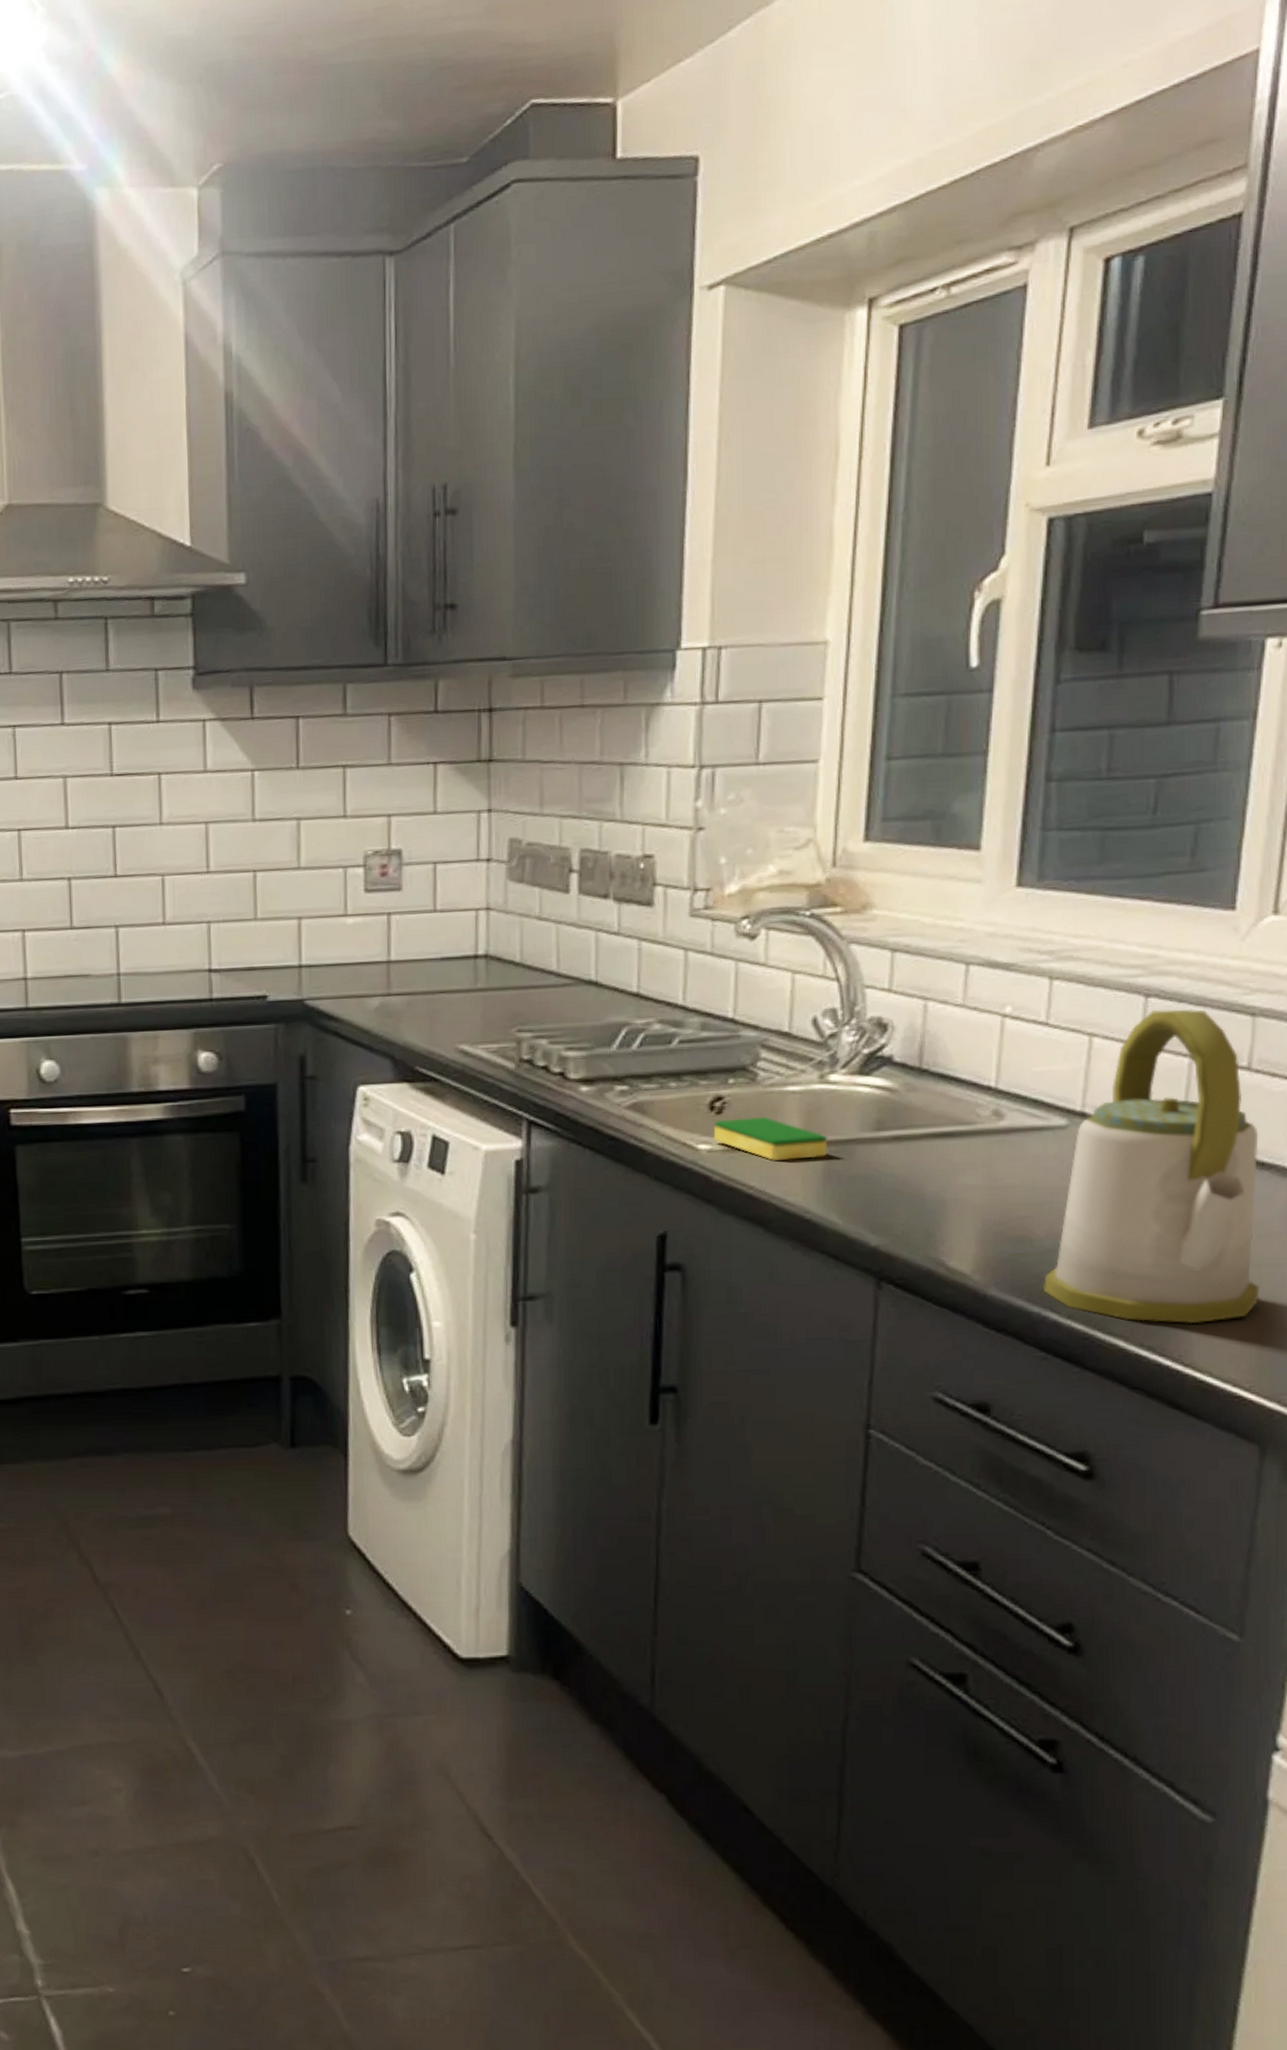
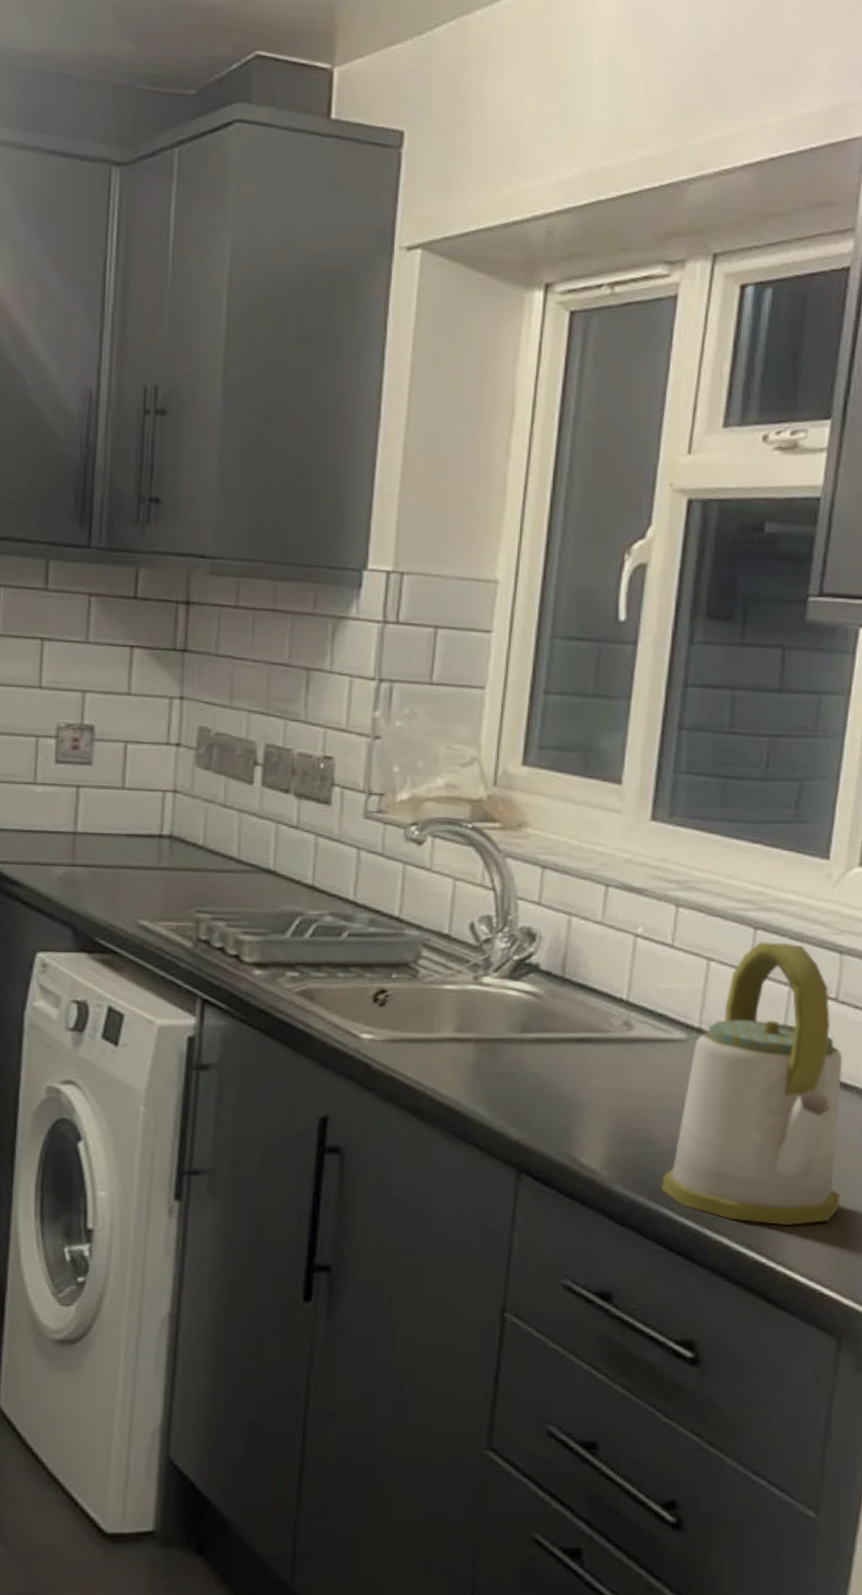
dish sponge: present [713,1116,828,1161] -> none [375,1011,480,1055]

